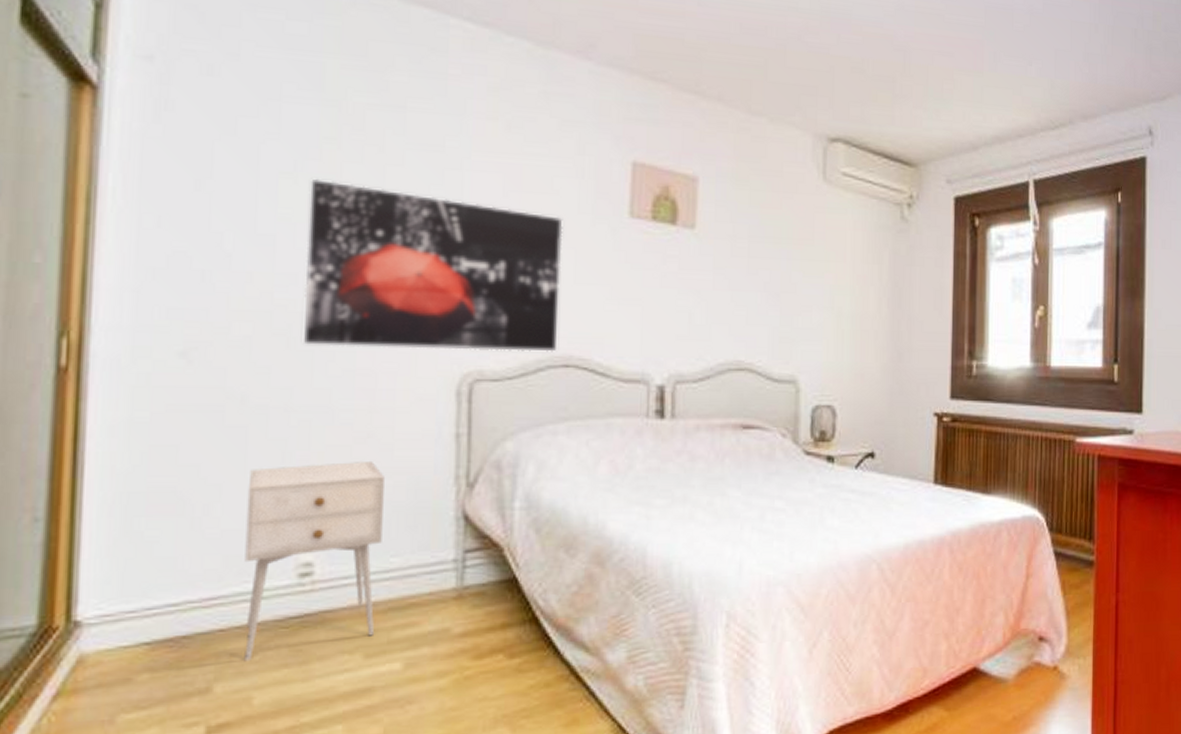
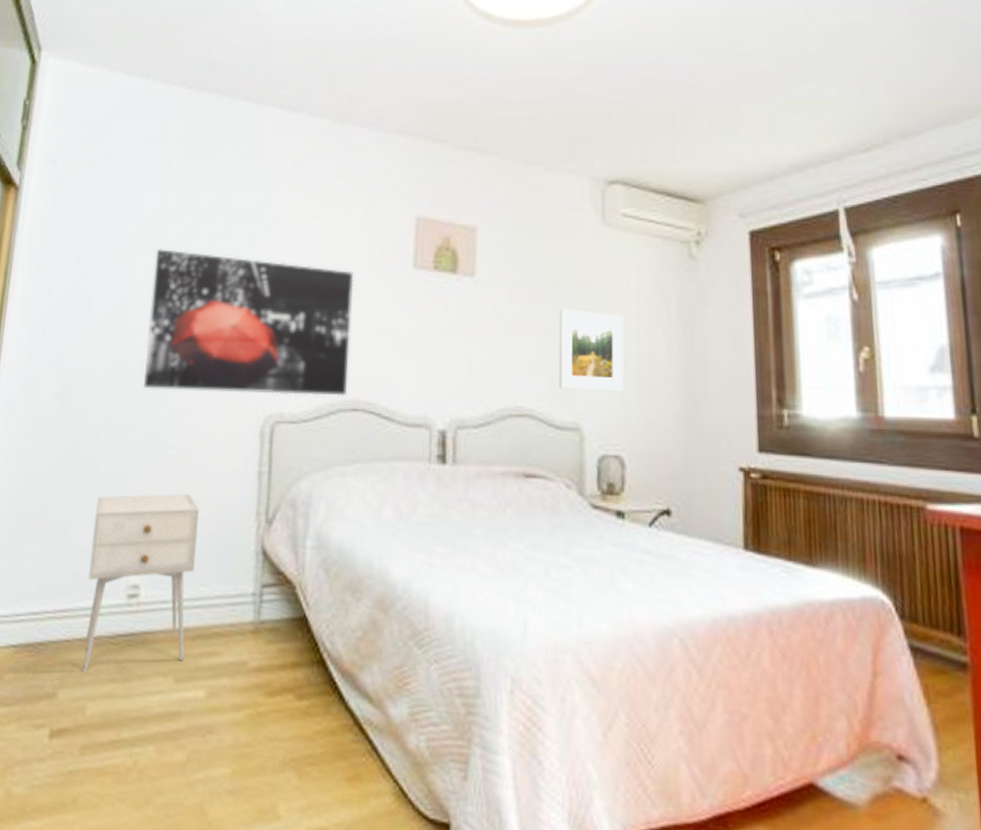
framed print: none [777,265,840,345] -> present [559,309,624,391]

